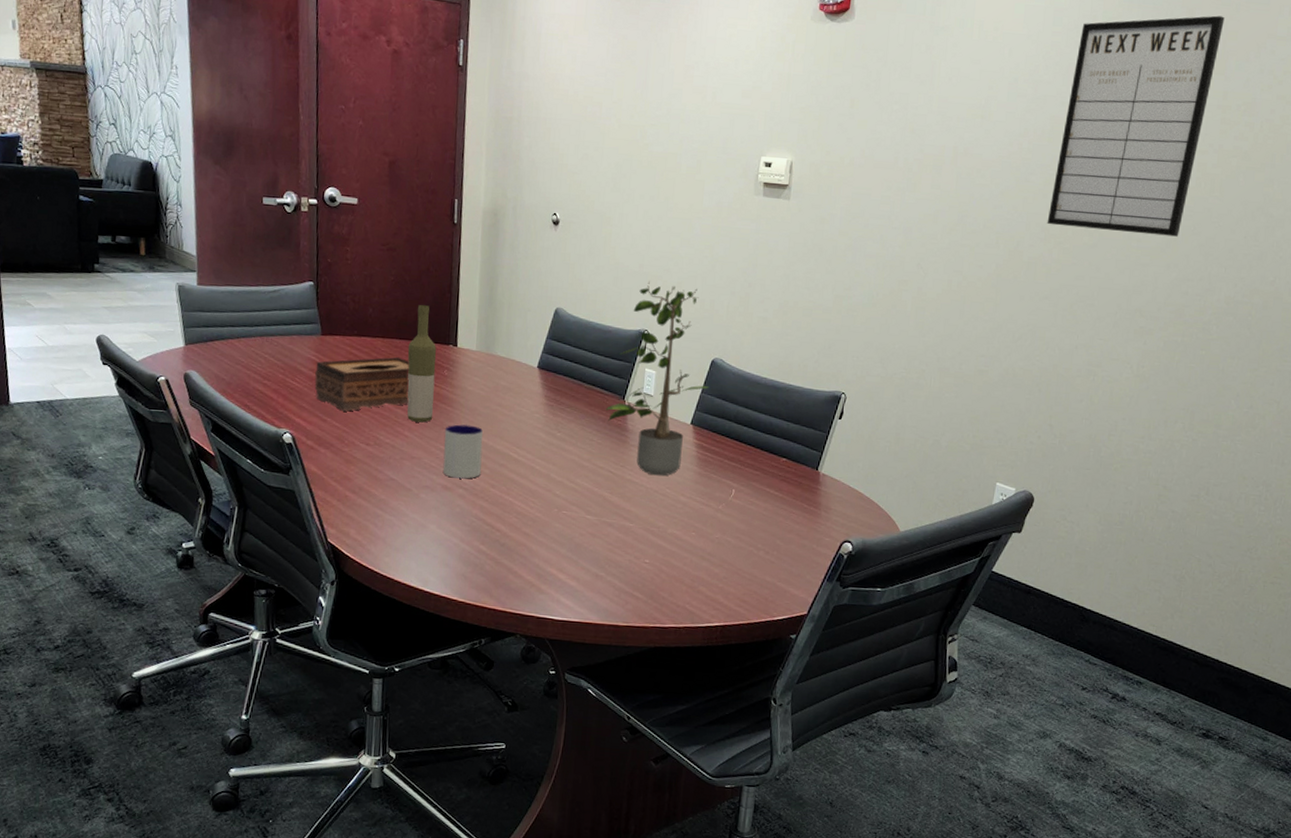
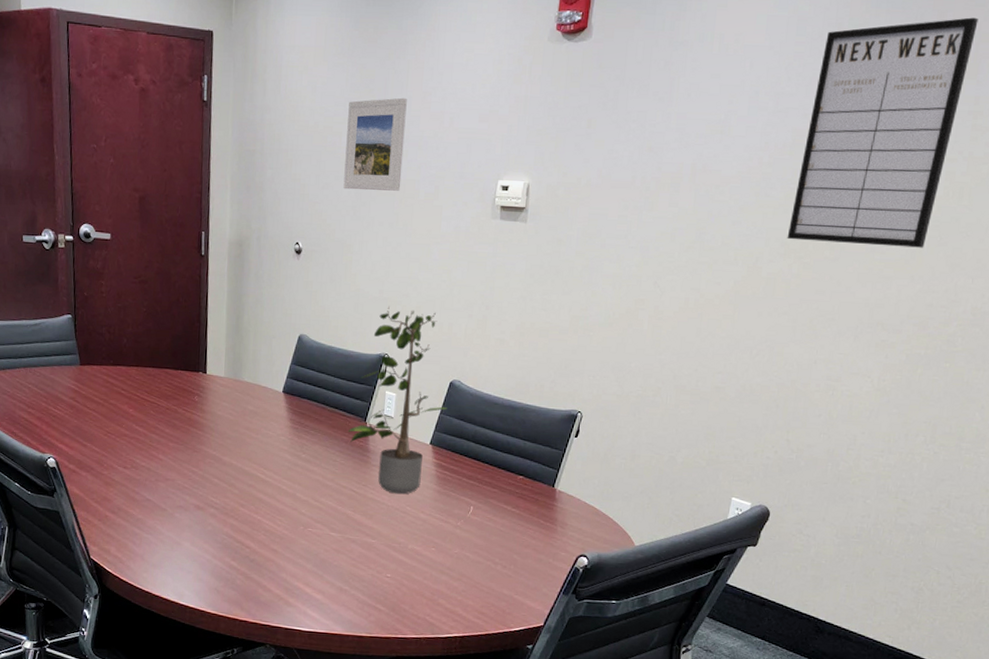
tissue box: present [314,357,410,412] -> none [75,385,163,437]
bottle: present [407,304,437,423] -> none [160,334,187,446]
mug: present [443,424,483,479] -> none [195,447,232,499]
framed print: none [603,70,669,164] -> present [343,97,407,191]

